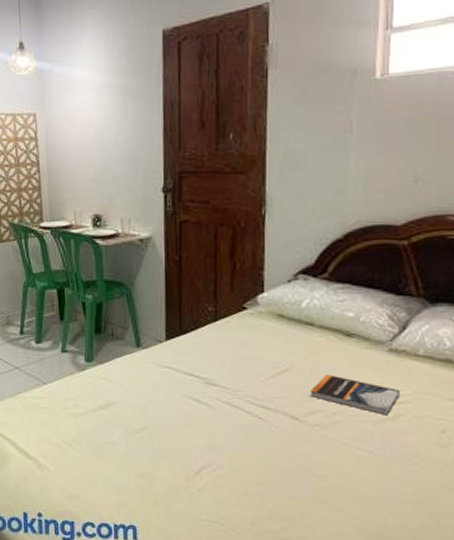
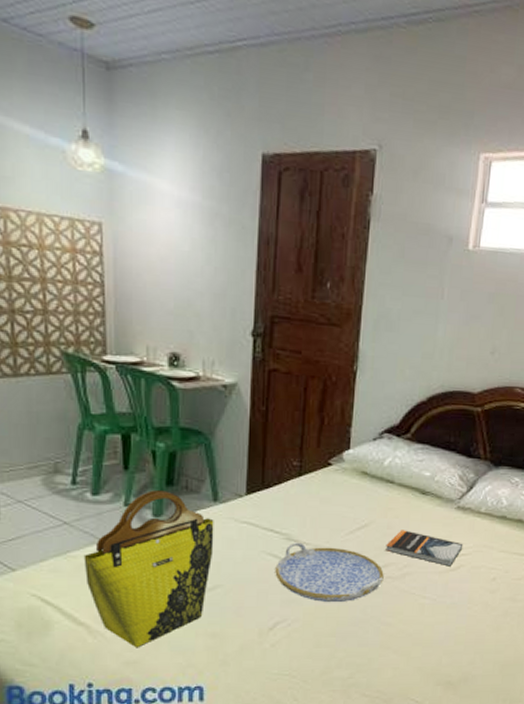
tote bag: none [31,338,139,483] -> present [83,490,214,647]
serving tray: none [197,387,311,450] -> present [275,542,384,603]

